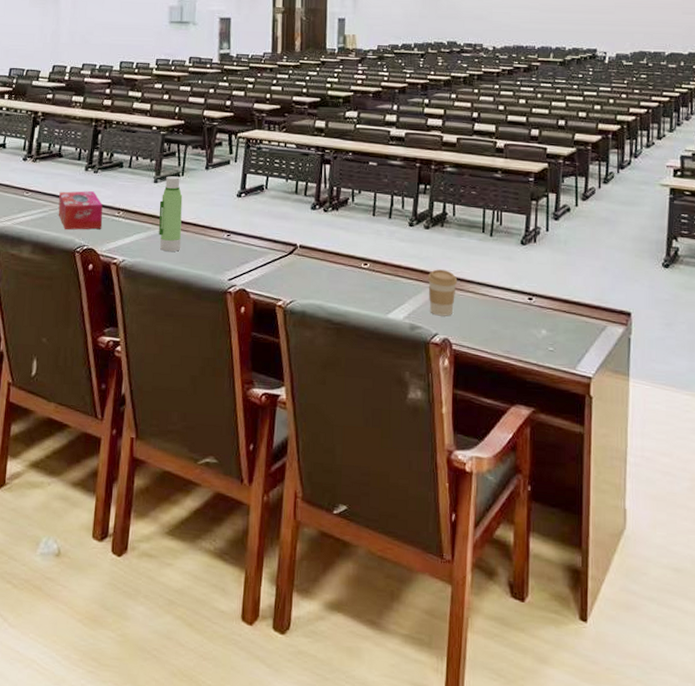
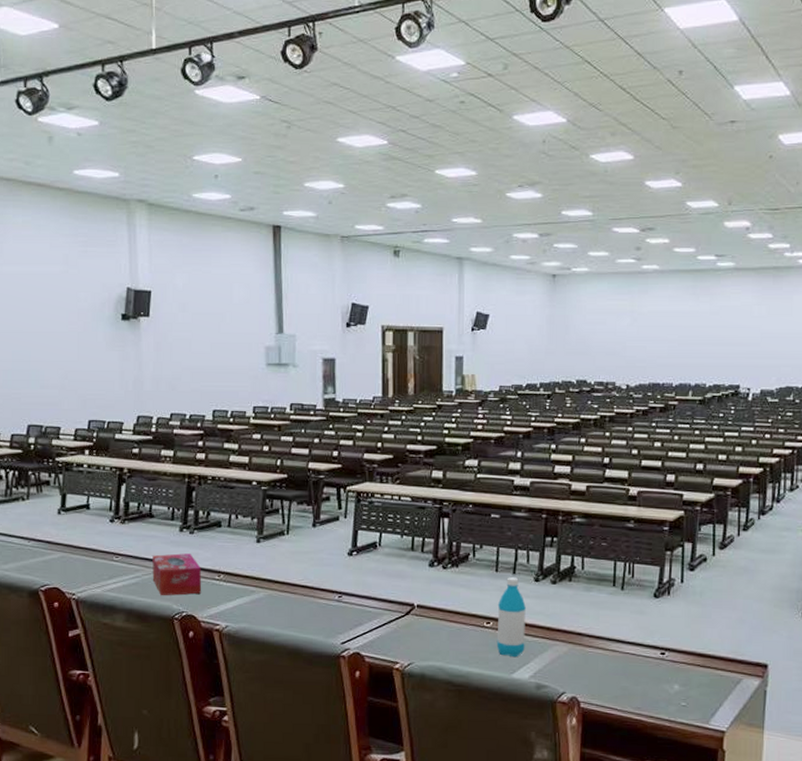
water bottle: present [159,176,183,252] -> none [263,535,289,616]
water bottle: none [373,221,401,298] -> present [496,577,526,658]
coffee cup: present [427,269,458,317] -> none [554,626,587,674]

